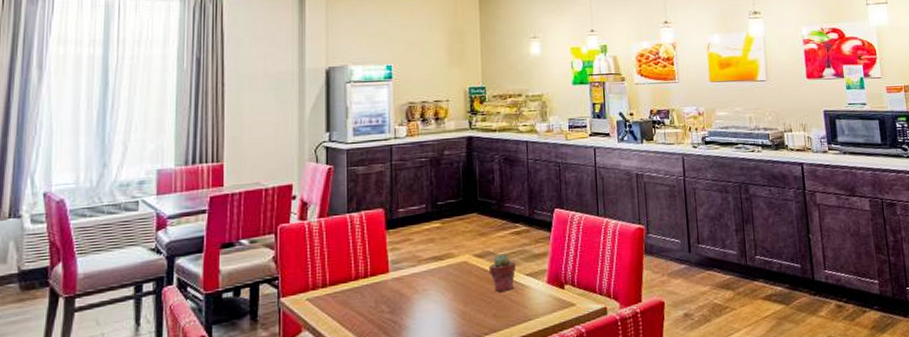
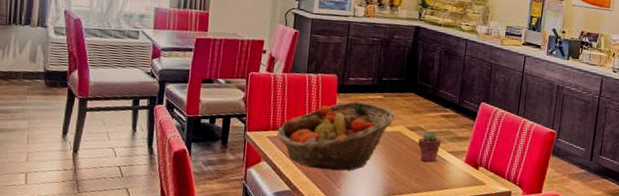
fruit basket: none [318,234,459,328] -> present [277,101,396,171]

